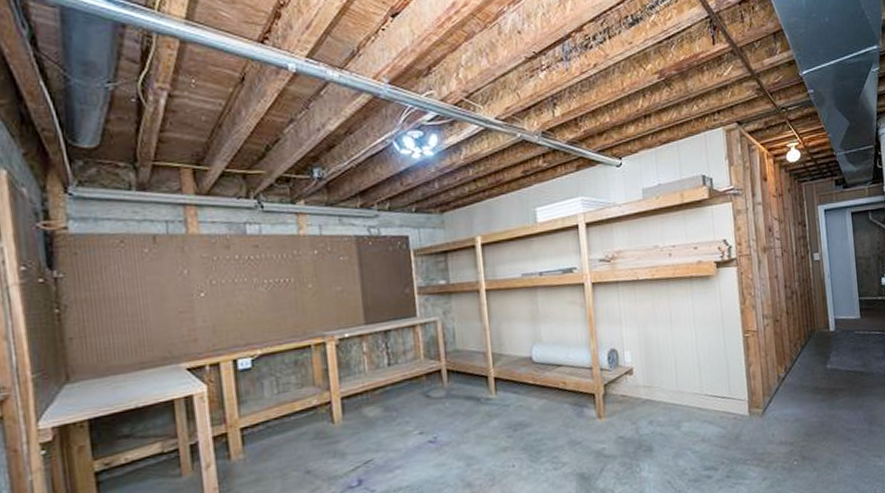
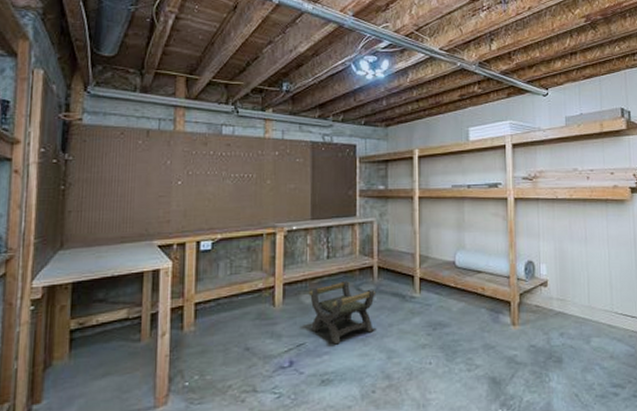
stool: none [371,387,449,457] -> present [308,280,376,345]

